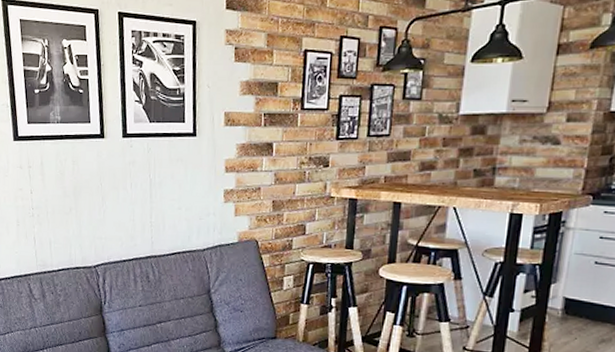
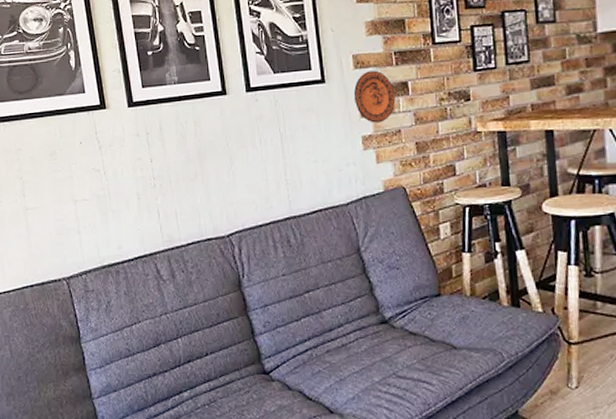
decorative plate: none [221,129,260,179] -> present [353,70,396,123]

